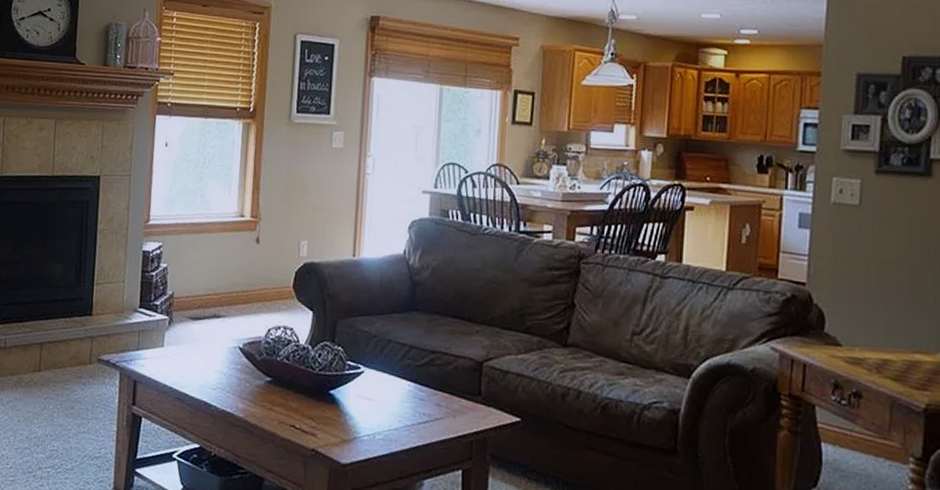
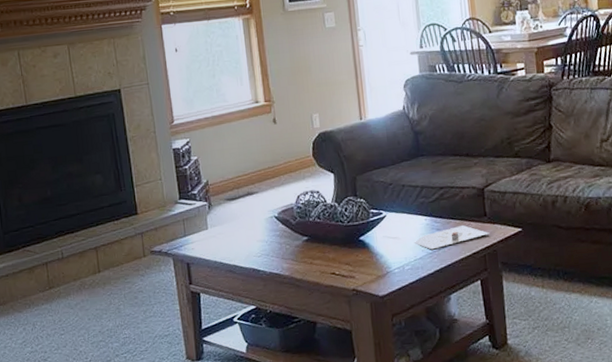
architectural model: none [391,400,482,422] -> present [414,225,490,250]

